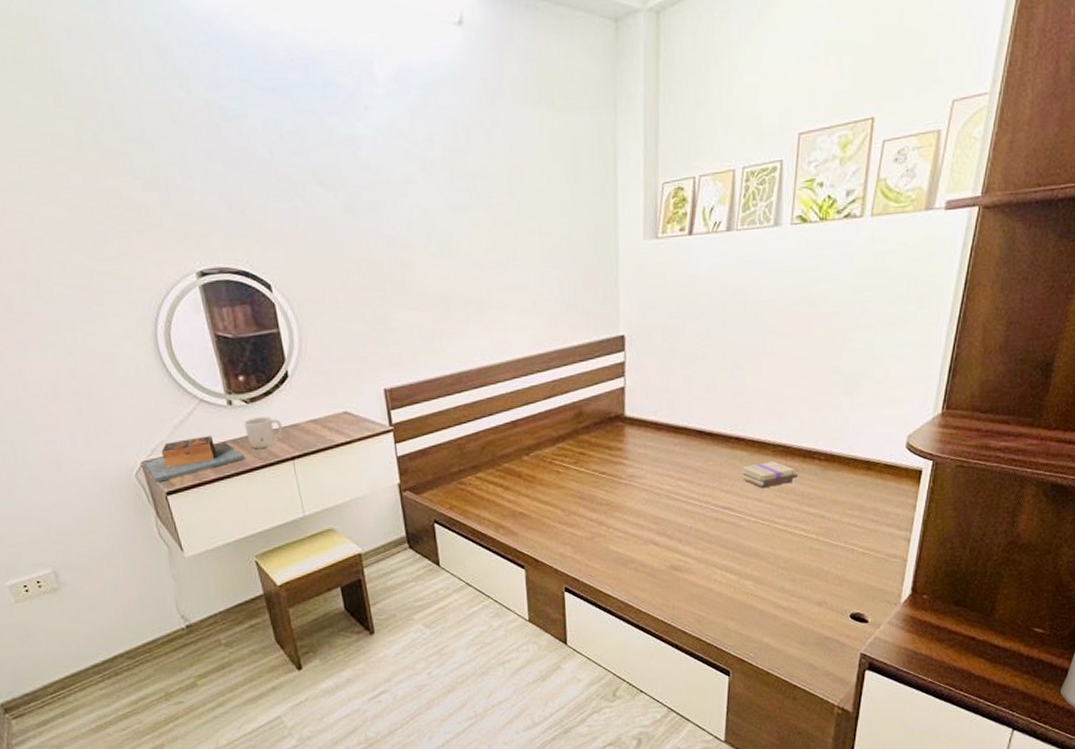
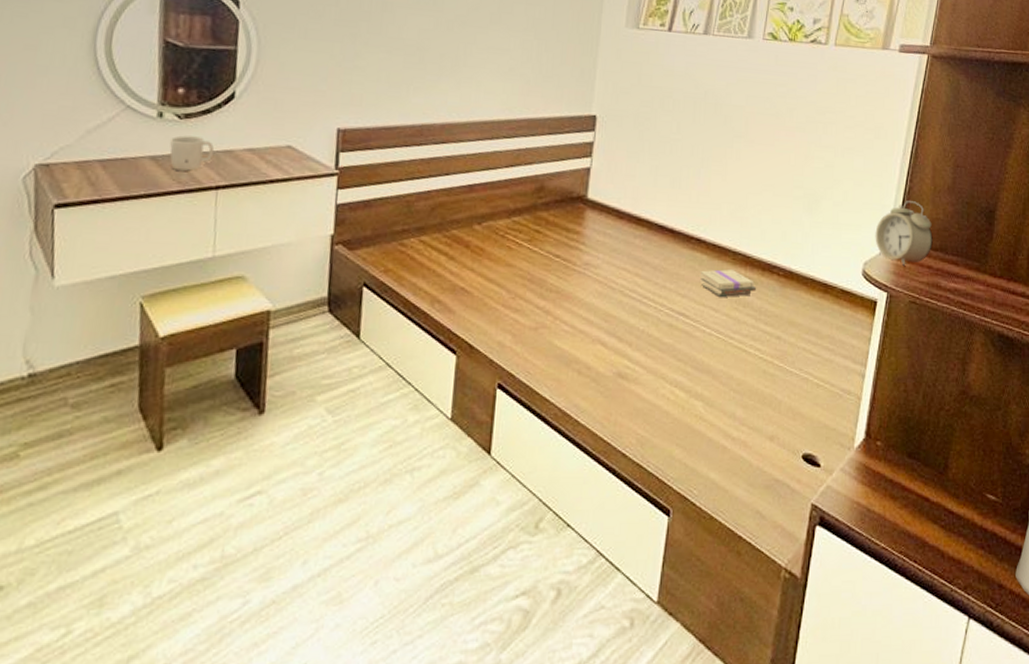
wooden box: present [143,435,245,482] -> none [36,146,161,191]
alarm clock: none [919,367,982,434] -> present [875,201,933,267]

